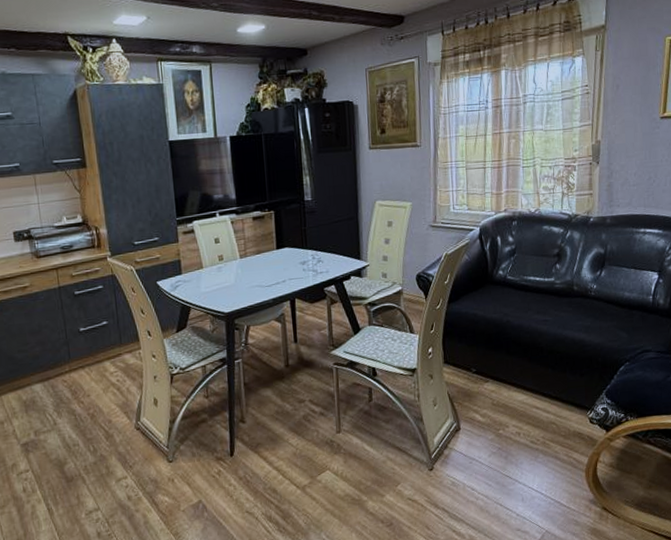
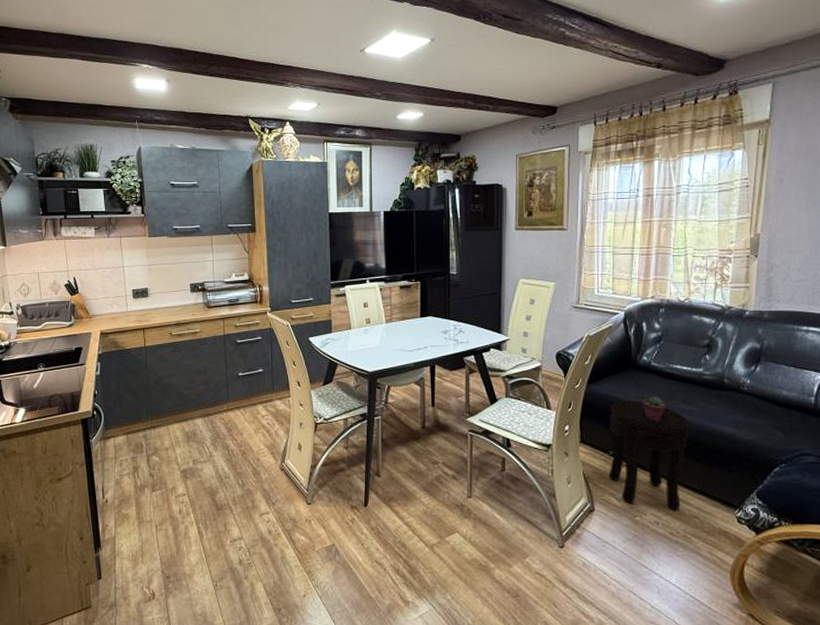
side table: none [470,315,544,420] -> present [609,400,689,511]
potted succulent: none [500,309,522,336] -> present [642,396,666,423]

